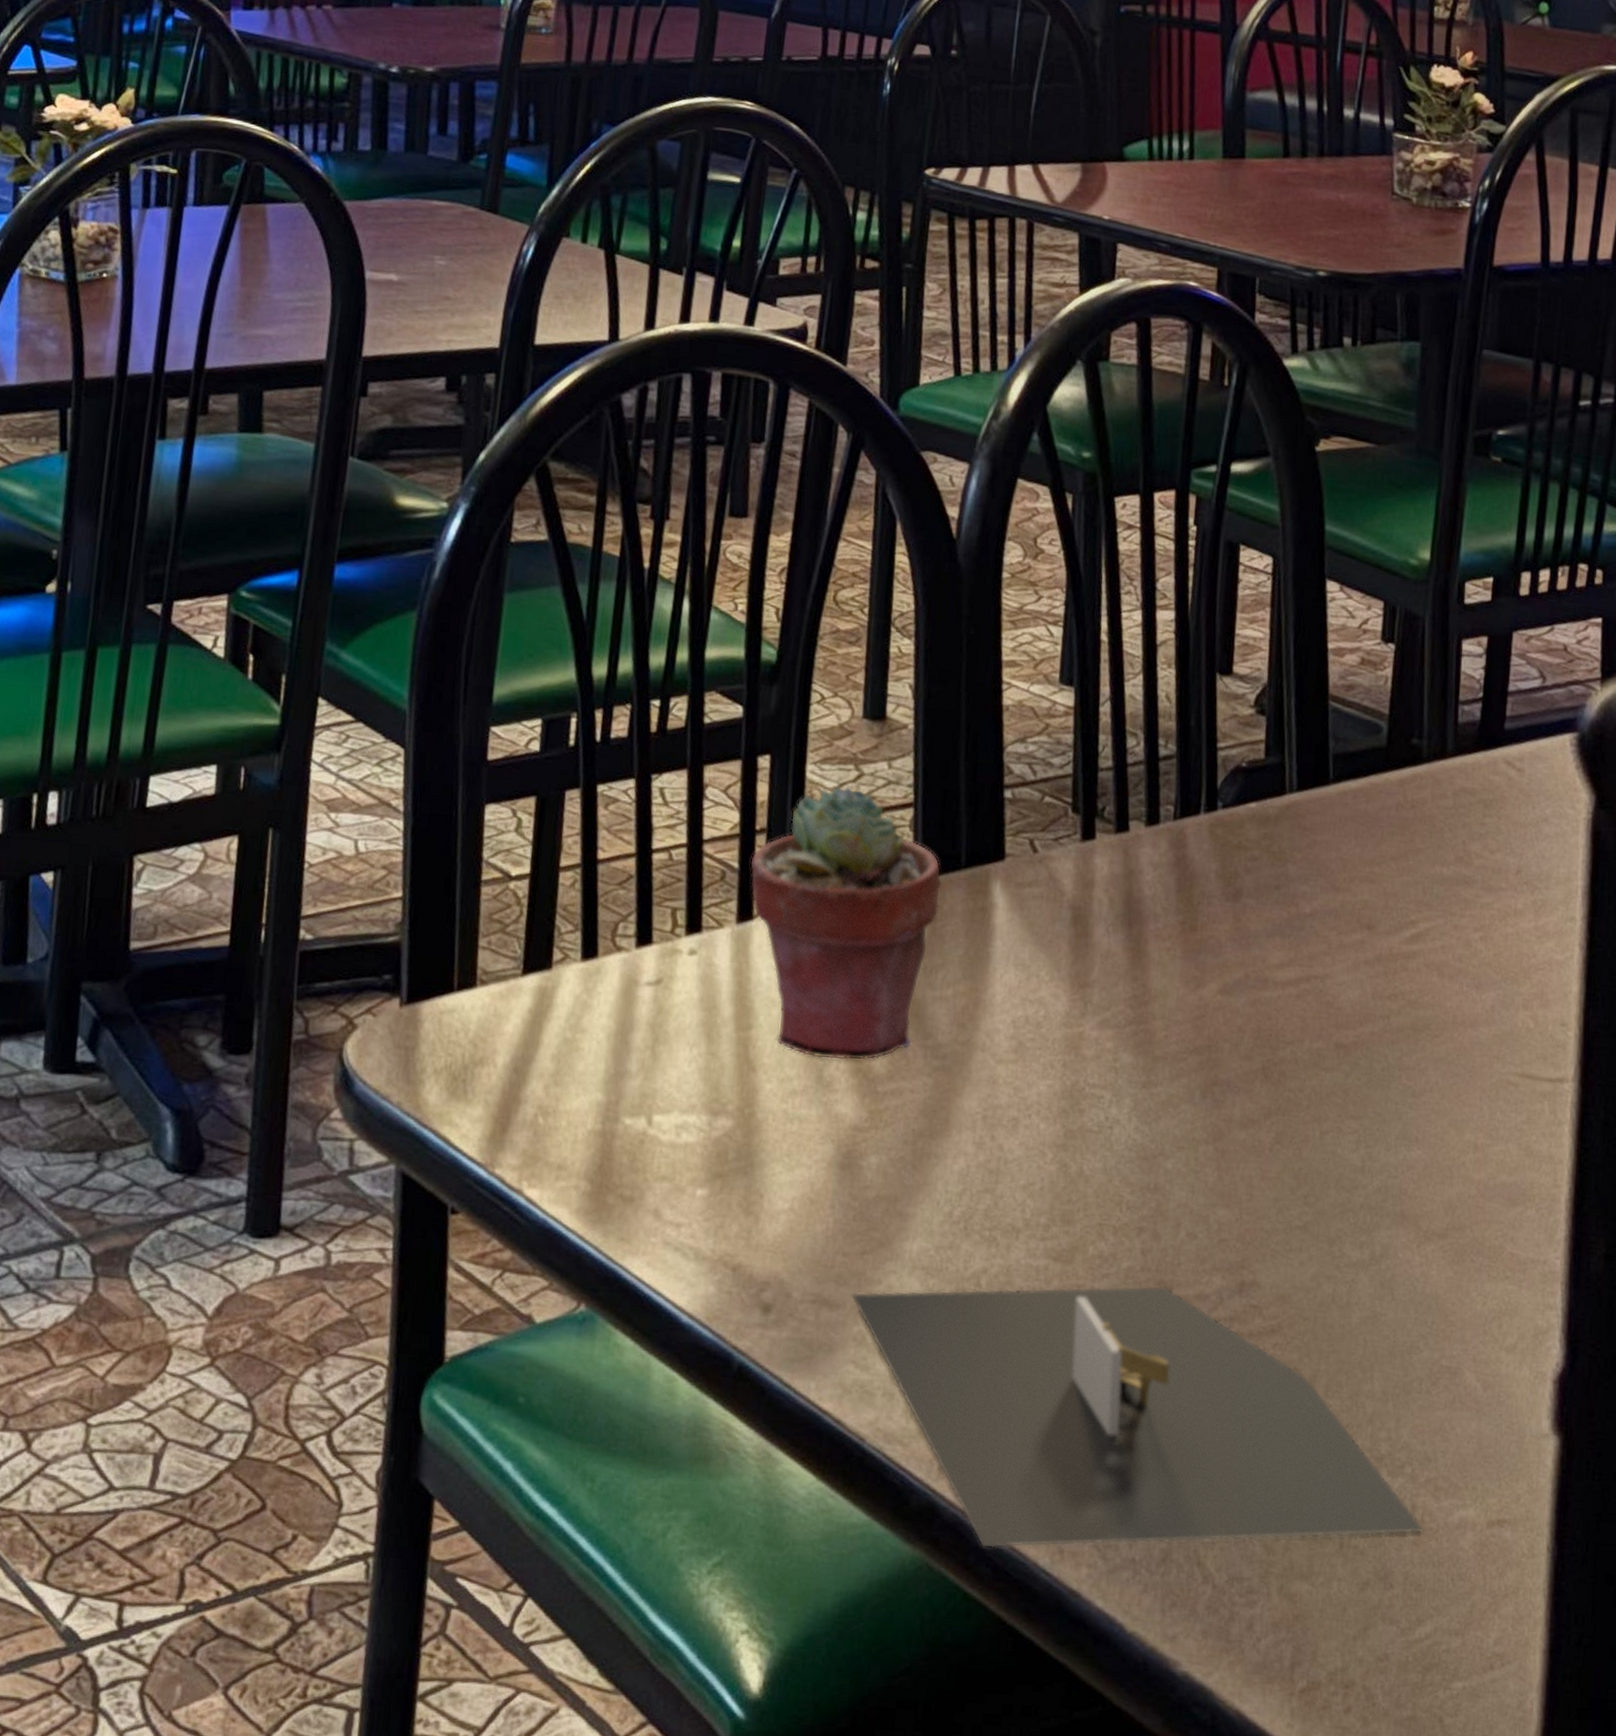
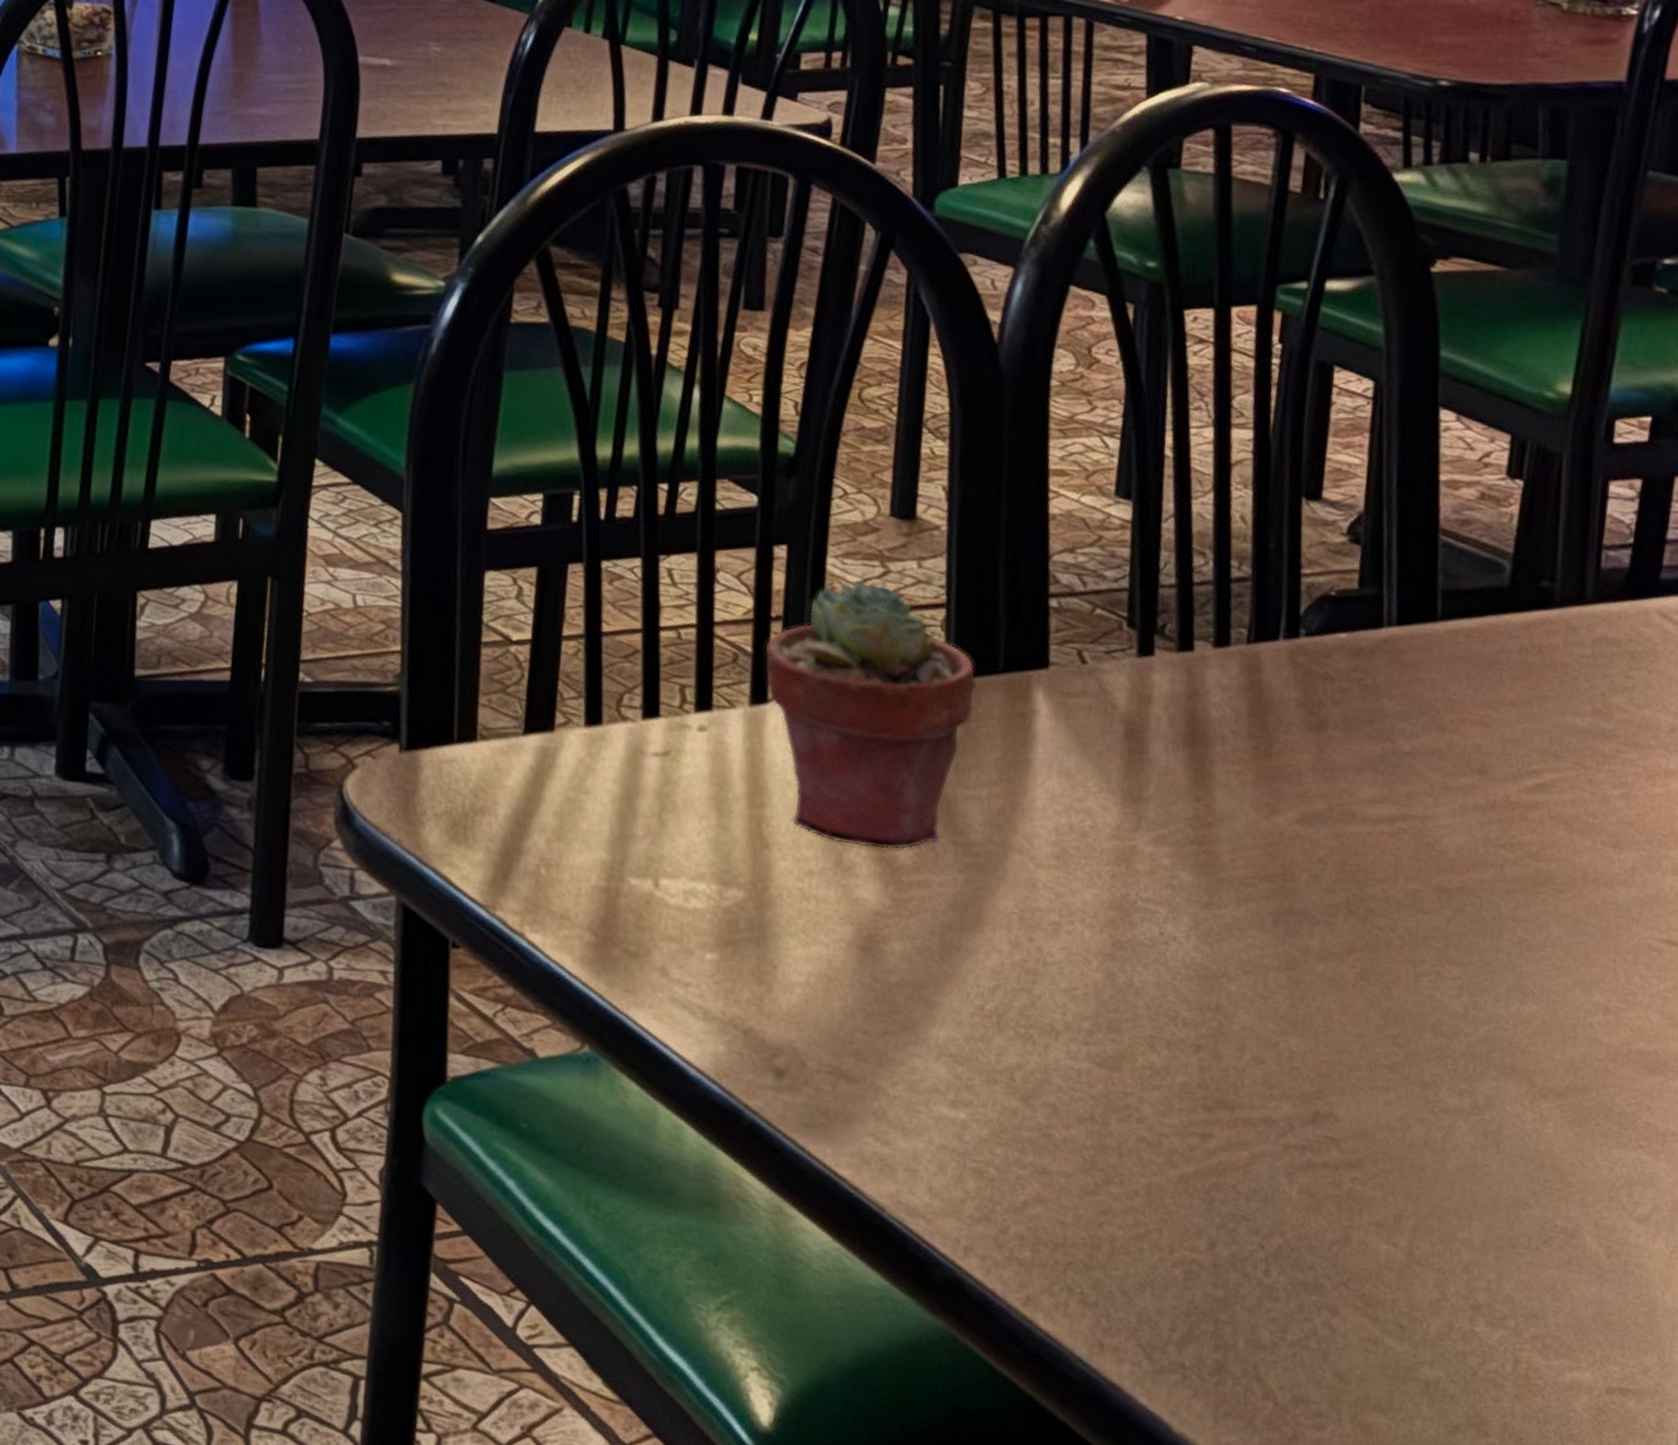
napkin holder: present [851,1285,1425,1548] -> none [871,1070,1529,1388]

